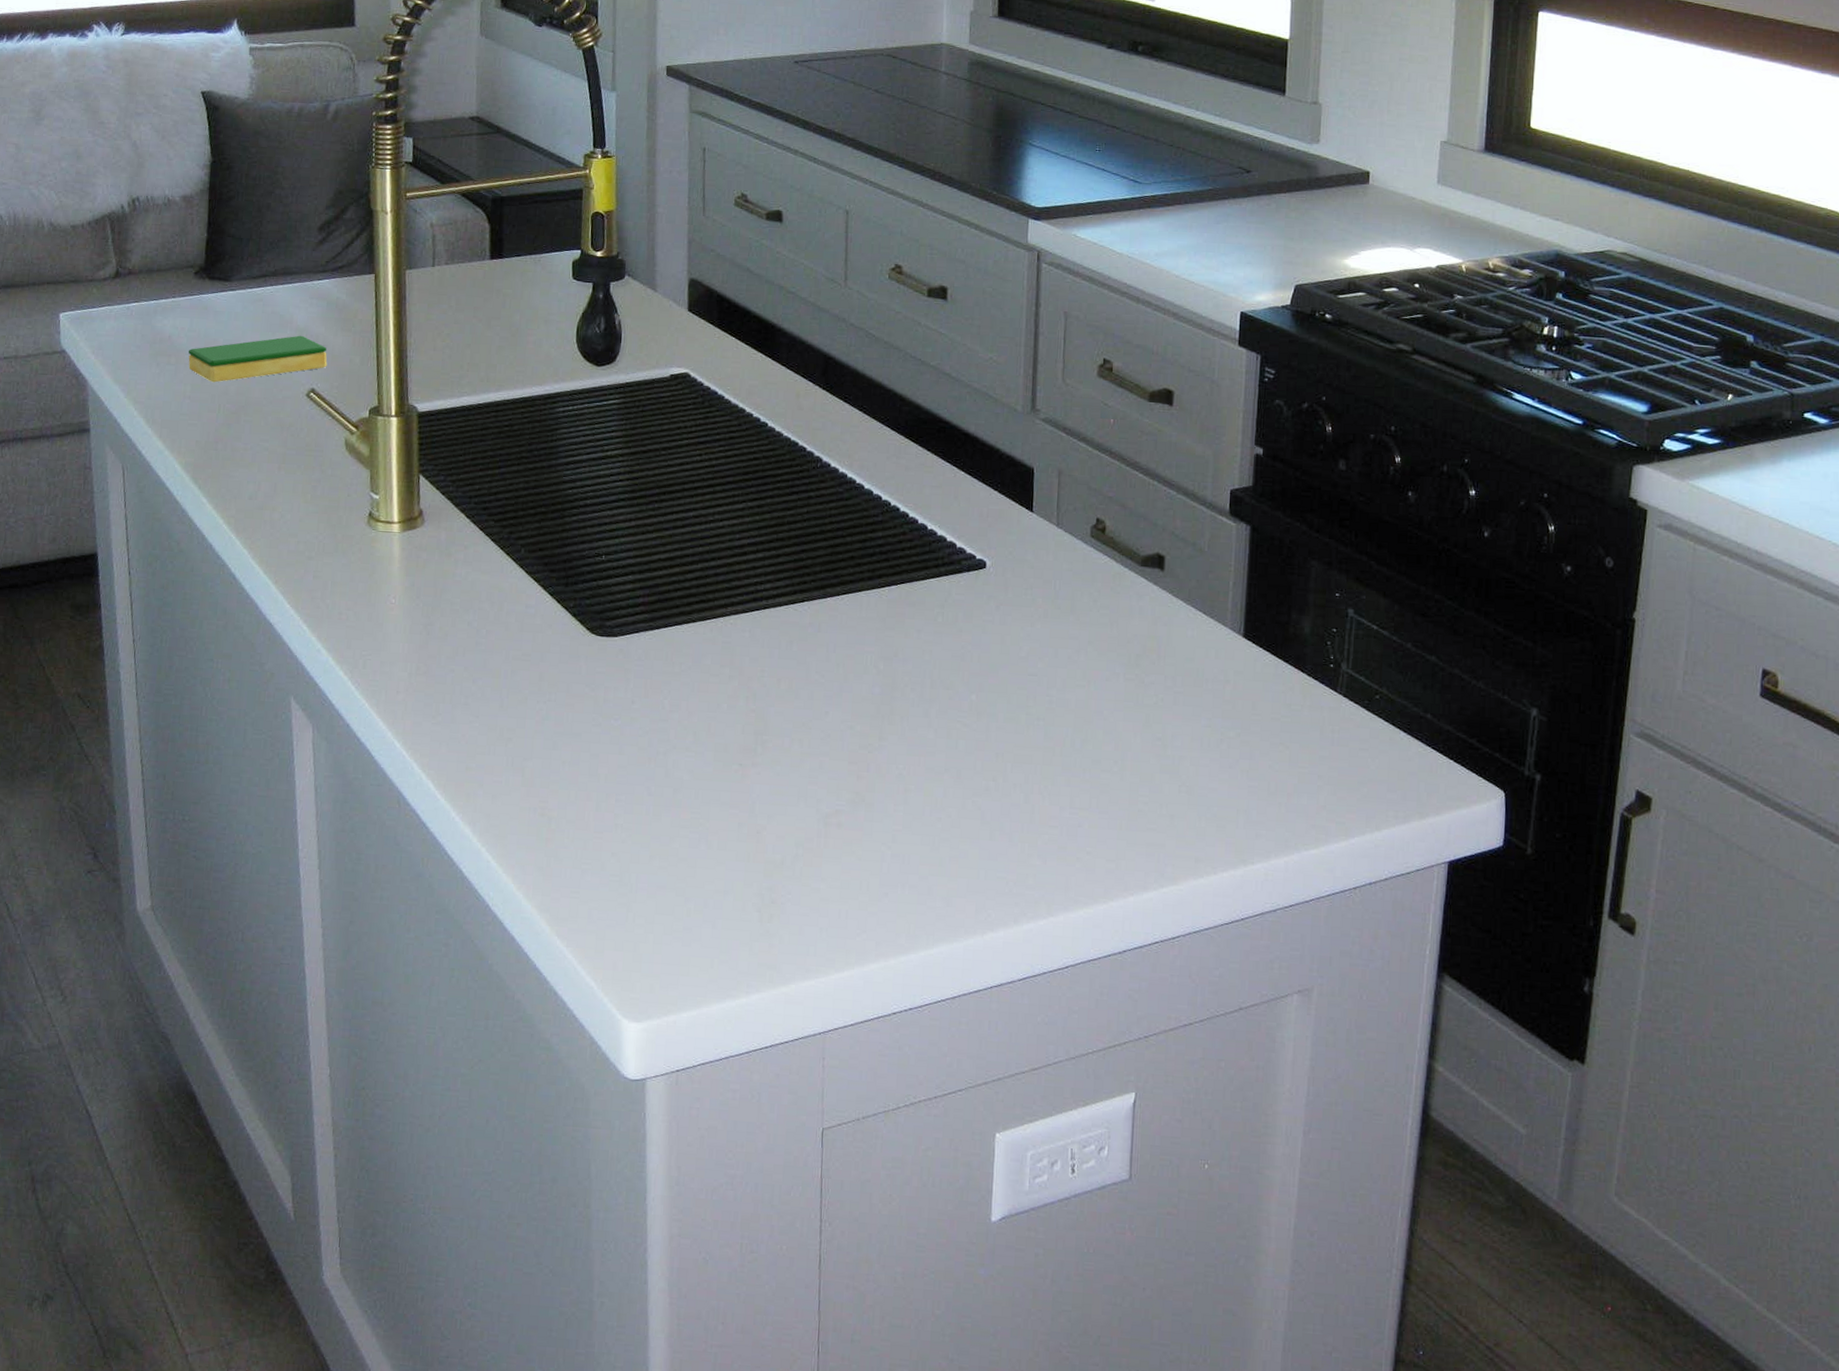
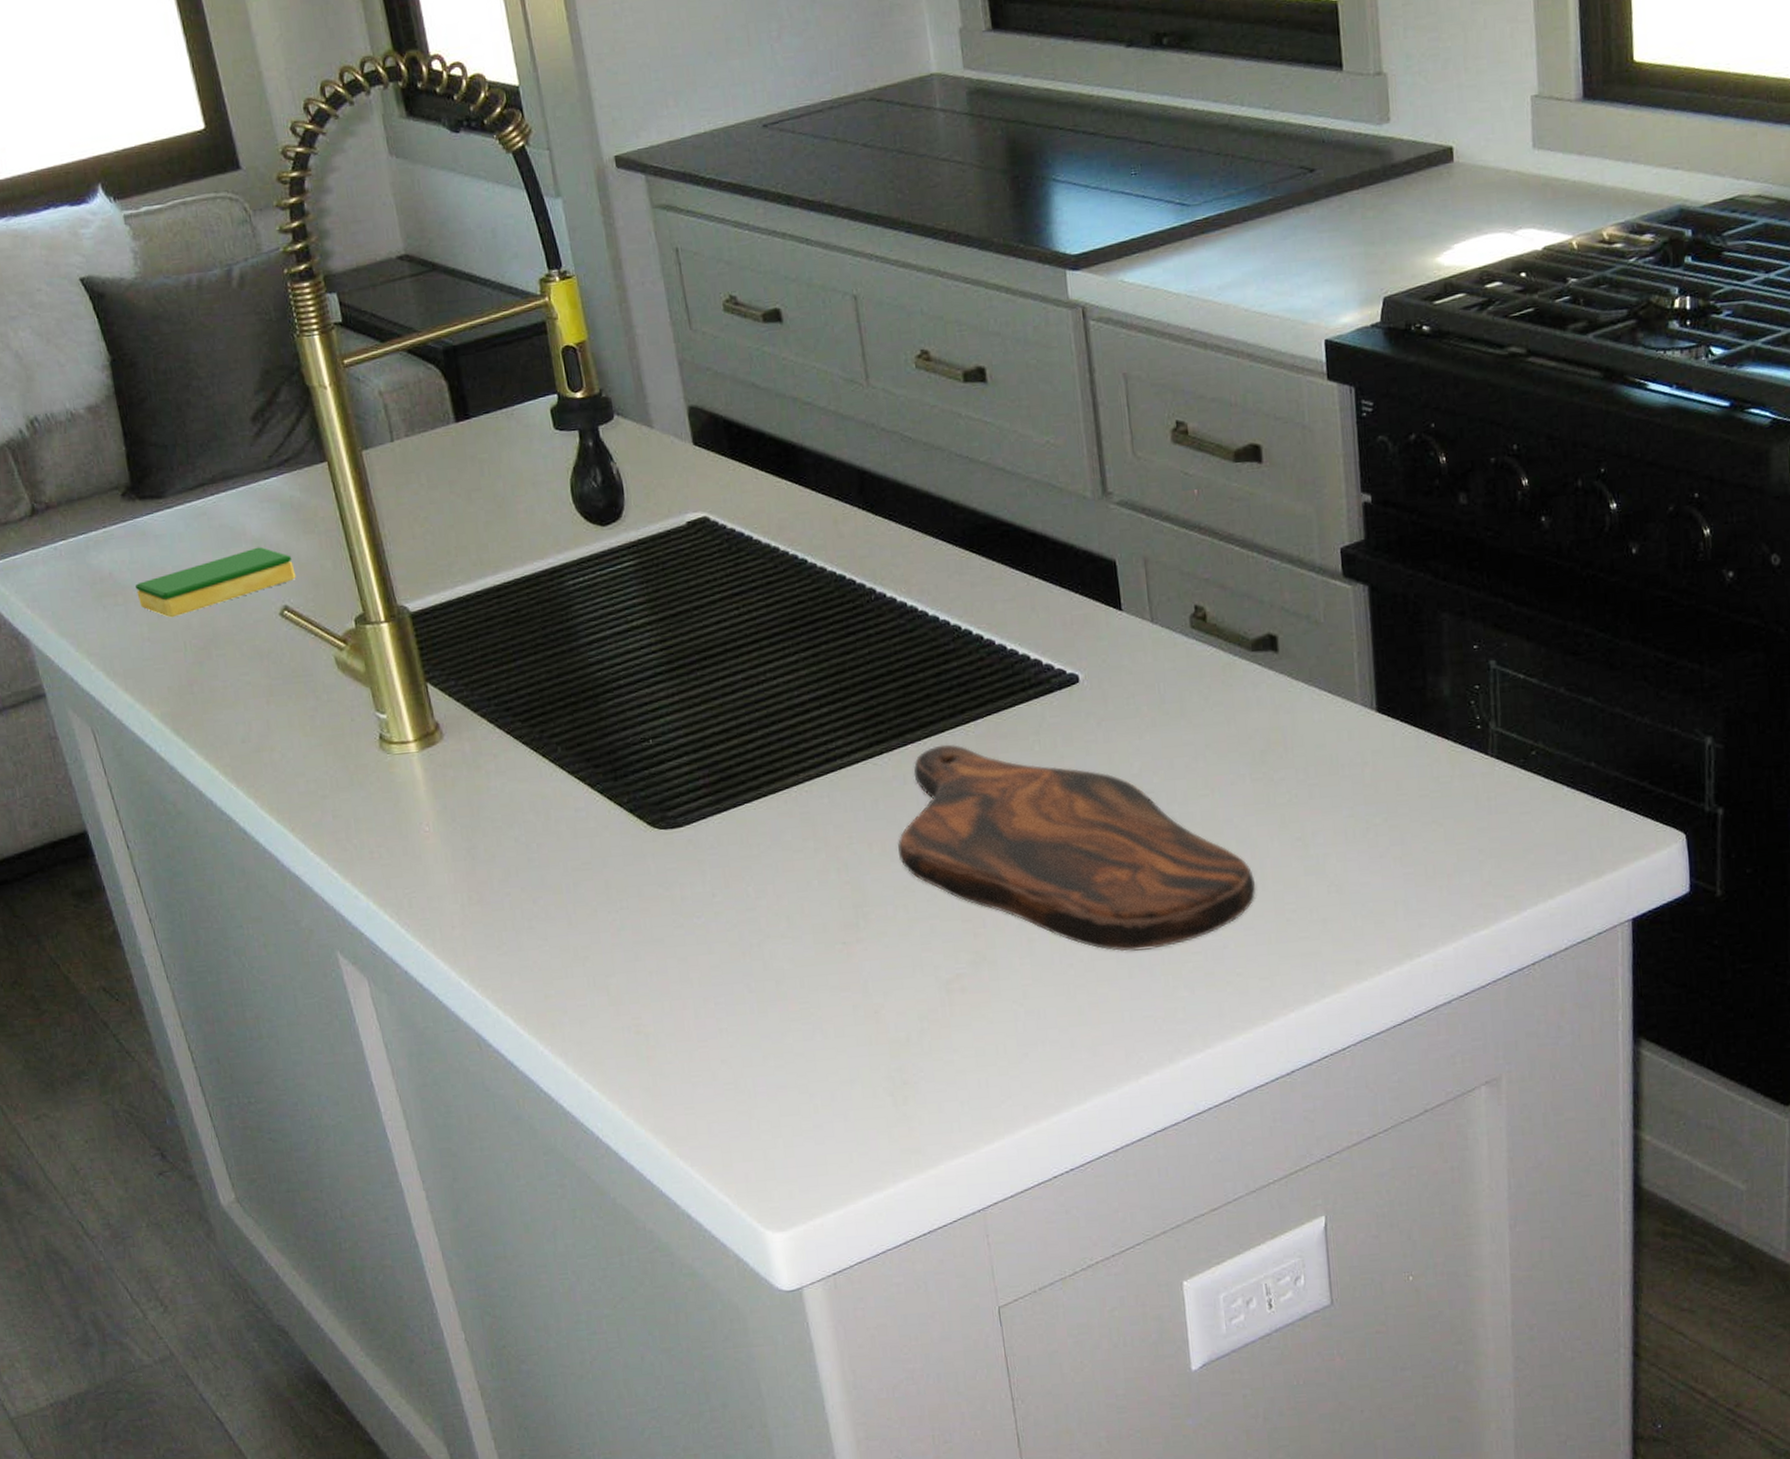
cutting board: none [803,602,1115,817] -> present [898,744,1256,952]

